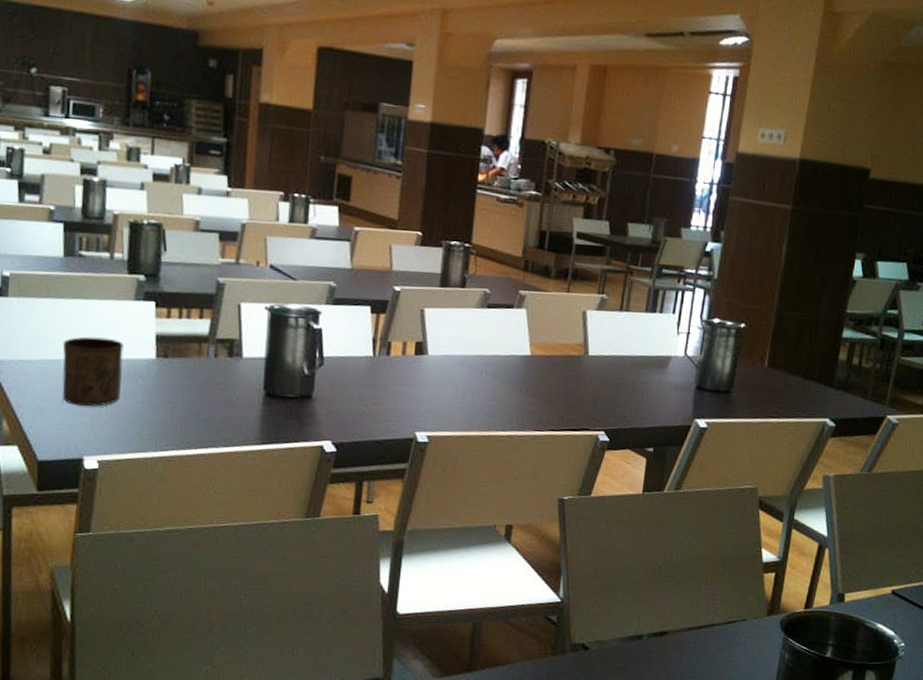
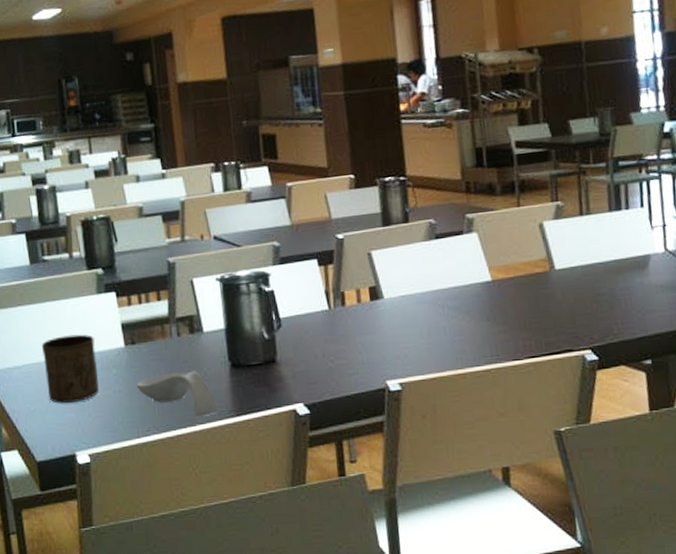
spoon rest: none [162,392,244,440] -> present [137,371,218,417]

